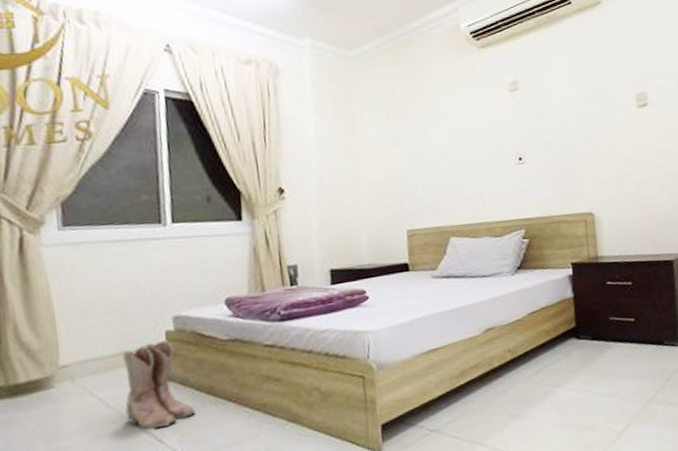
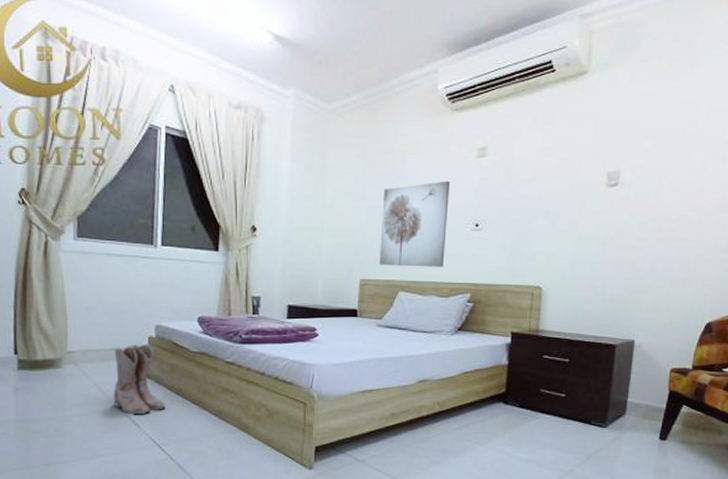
wall art: none [419,117,493,212] -> present [379,180,450,267]

